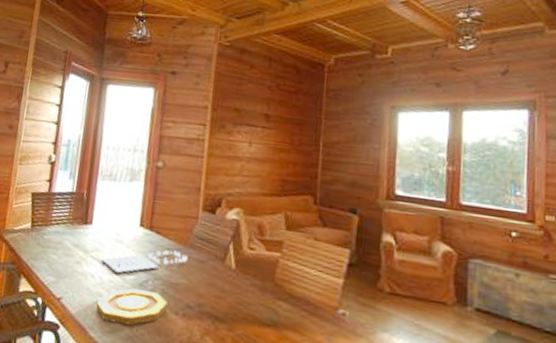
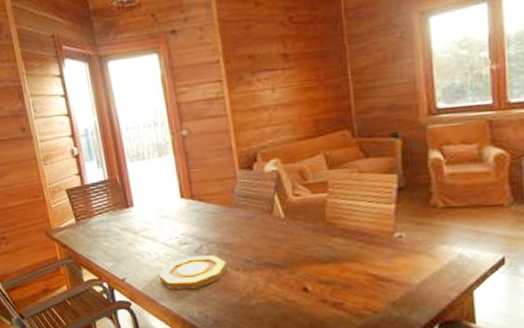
board game: present [101,250,188,274] -> none [152,213,236,246]

